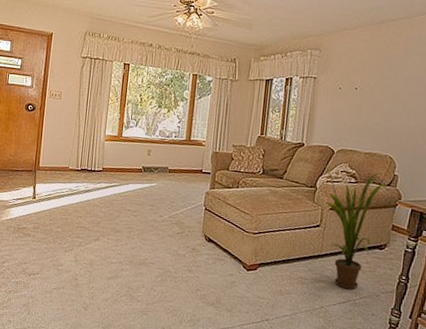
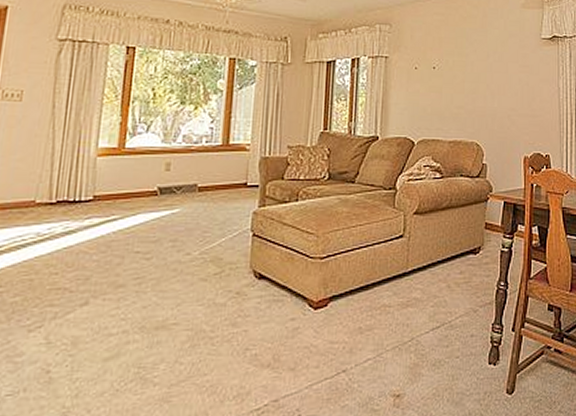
house plant: present [322,162,388,290] -> none [401,158,477,310]

